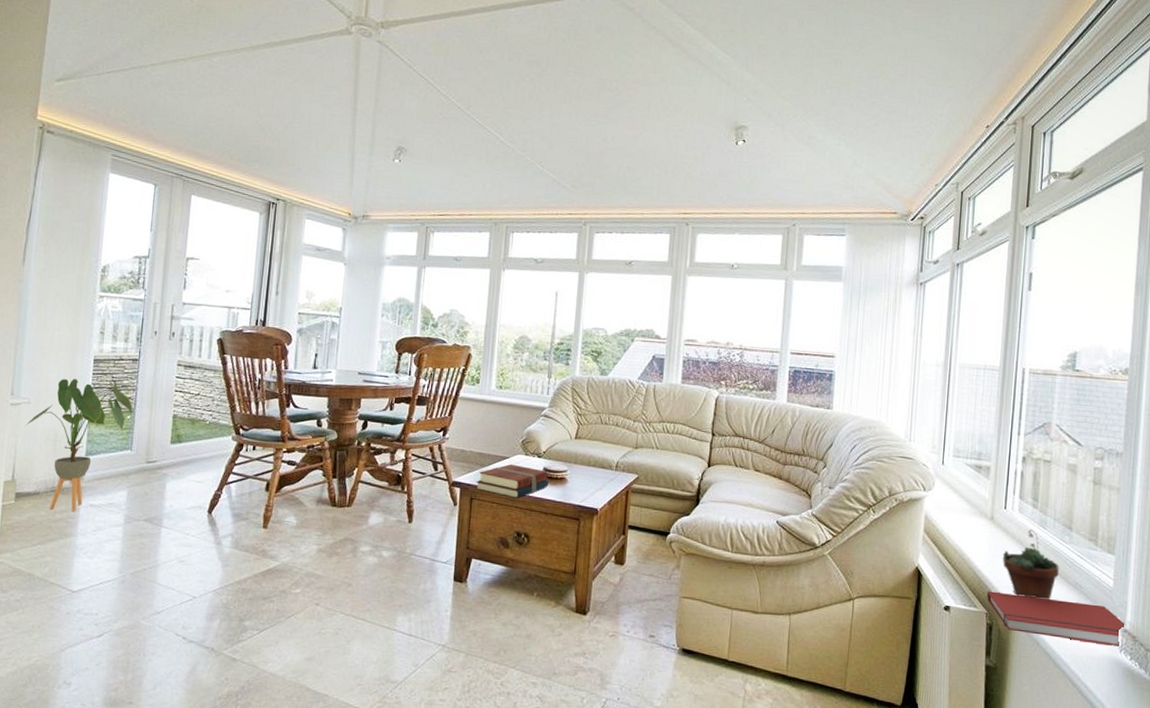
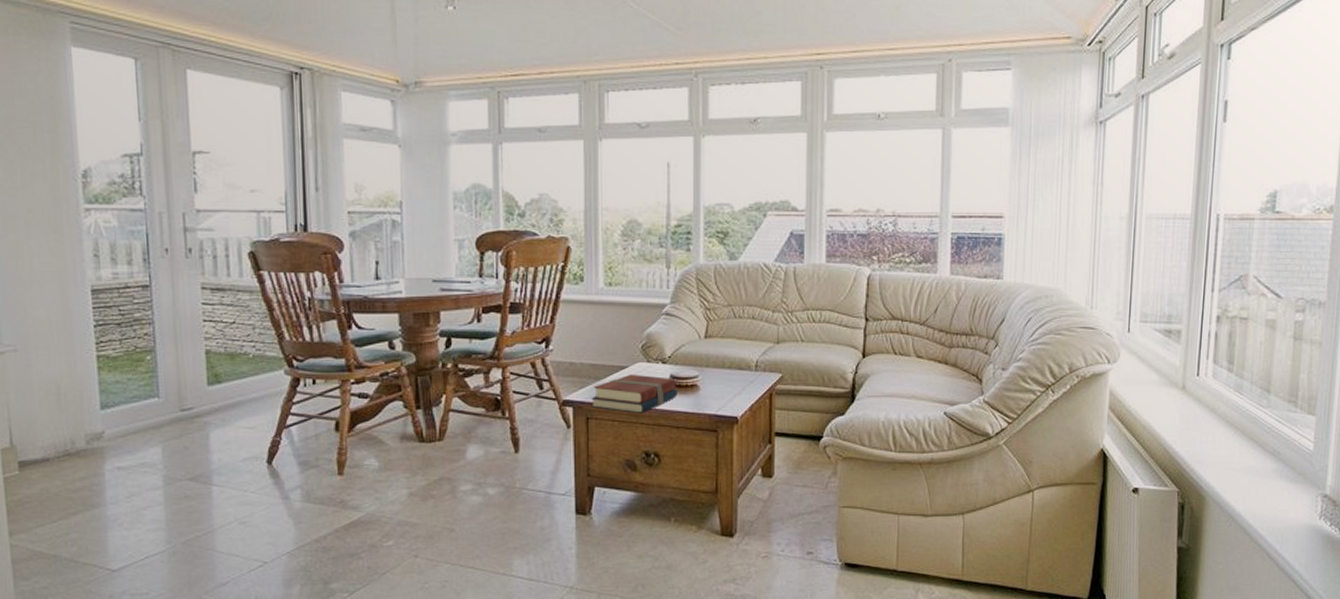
house plant: present [24,379,133,511] -> none [15,314,152,479]
book: present [987,591,1124,648] -> none [1178,467,1324,514]
succulent plant: present [1002,530,1059,601] -> none [1194,396,1256,472]

